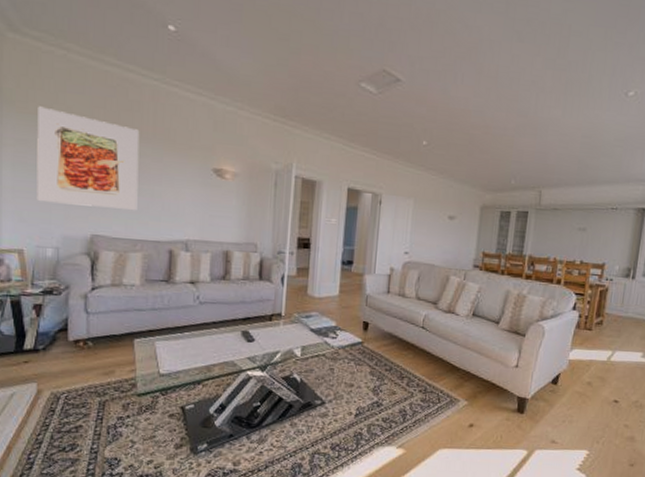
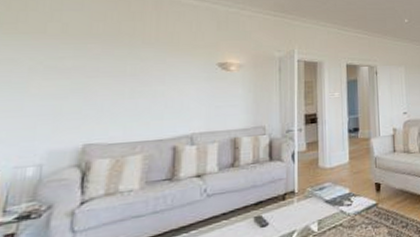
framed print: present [36,106,140,210] -> none [19,26,142,119]

